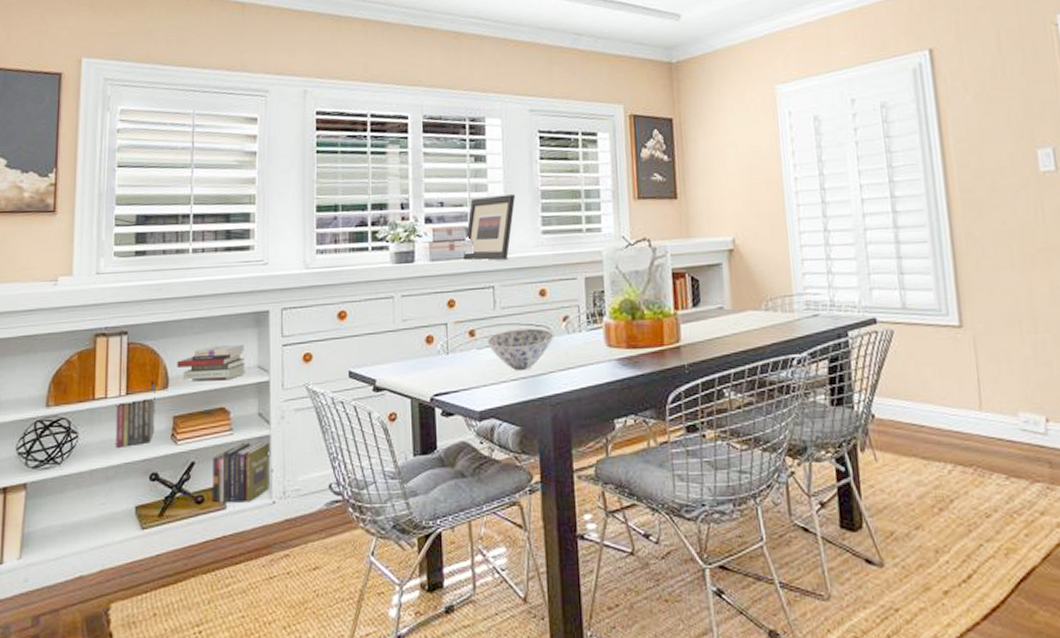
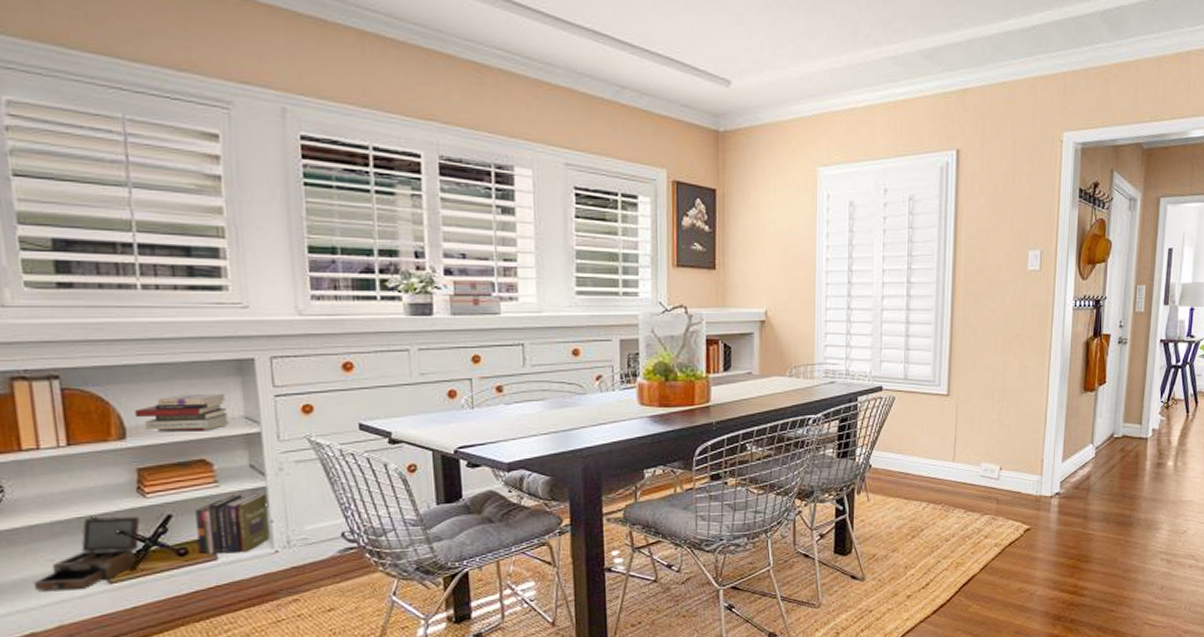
decorative box: none [87,463,170,535] -> present [33,516,140,591]
books: present [116,380,155,447] -> none [55,430,114,502]
picture frame: present [464,194,515,261] -> none [490,251,547,319]
bowl: present [486,328,554,371] -> none [515,386,587,426]

